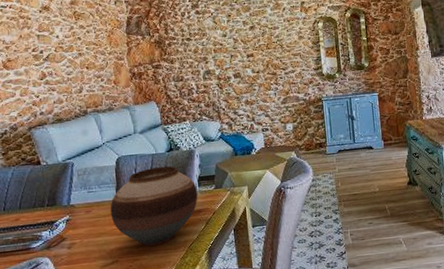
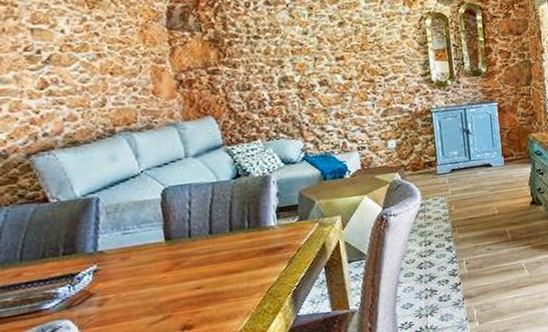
vase: present [110,166,198,246] -> none [156,196,277,295]

